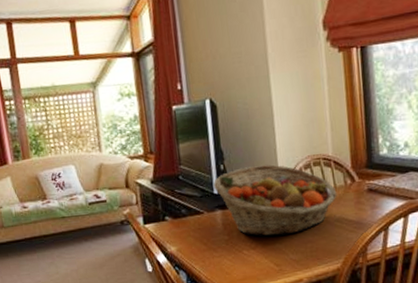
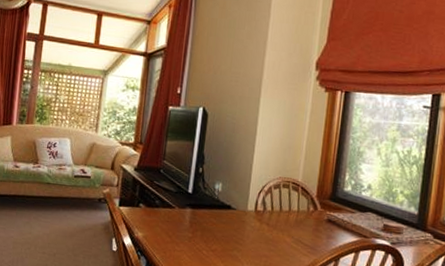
fruit basket: present [213,164,337,237] -> none [189,174,299,245]

